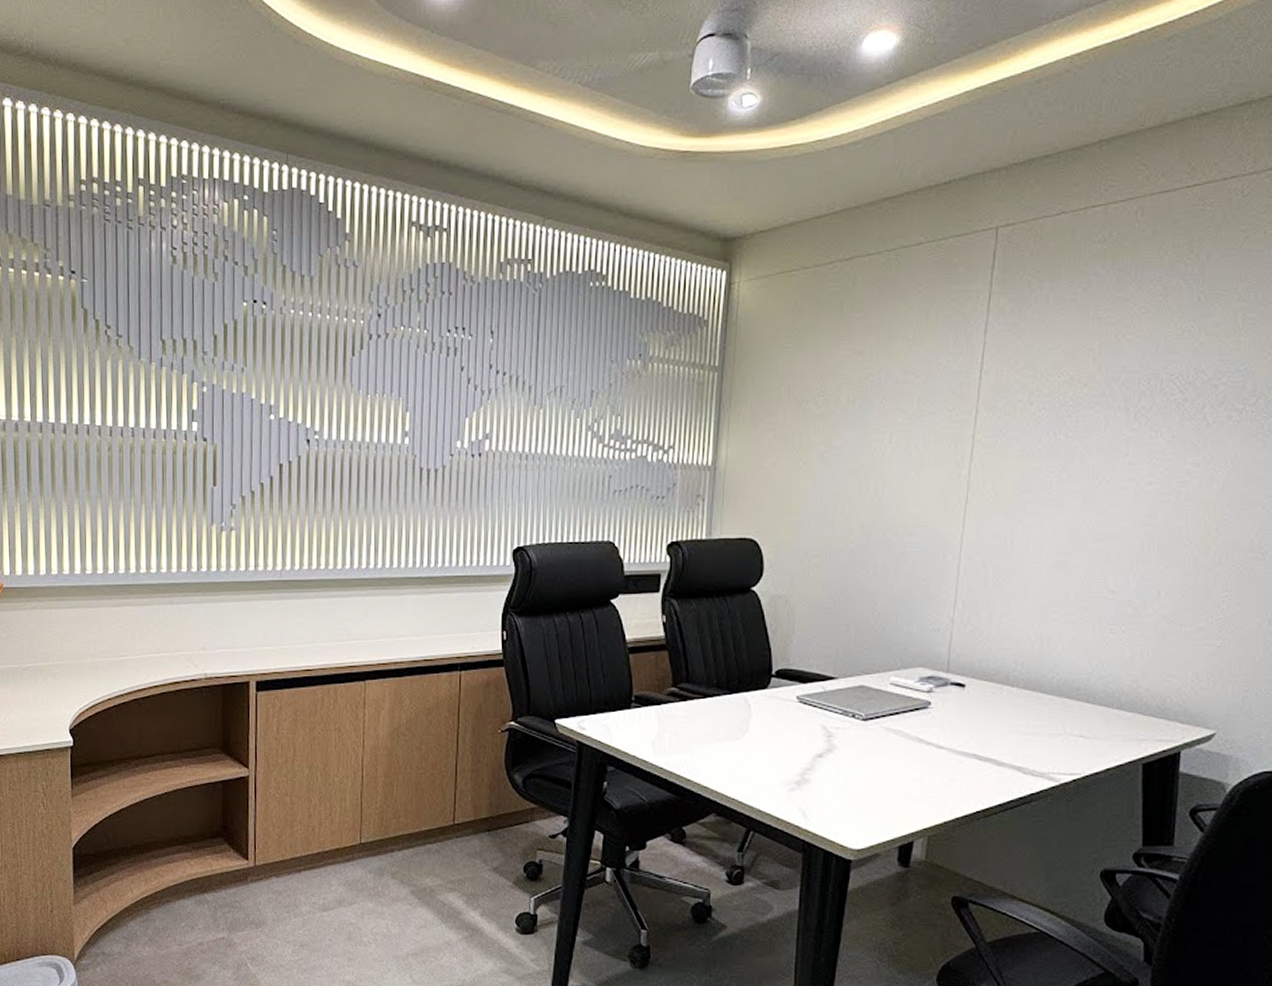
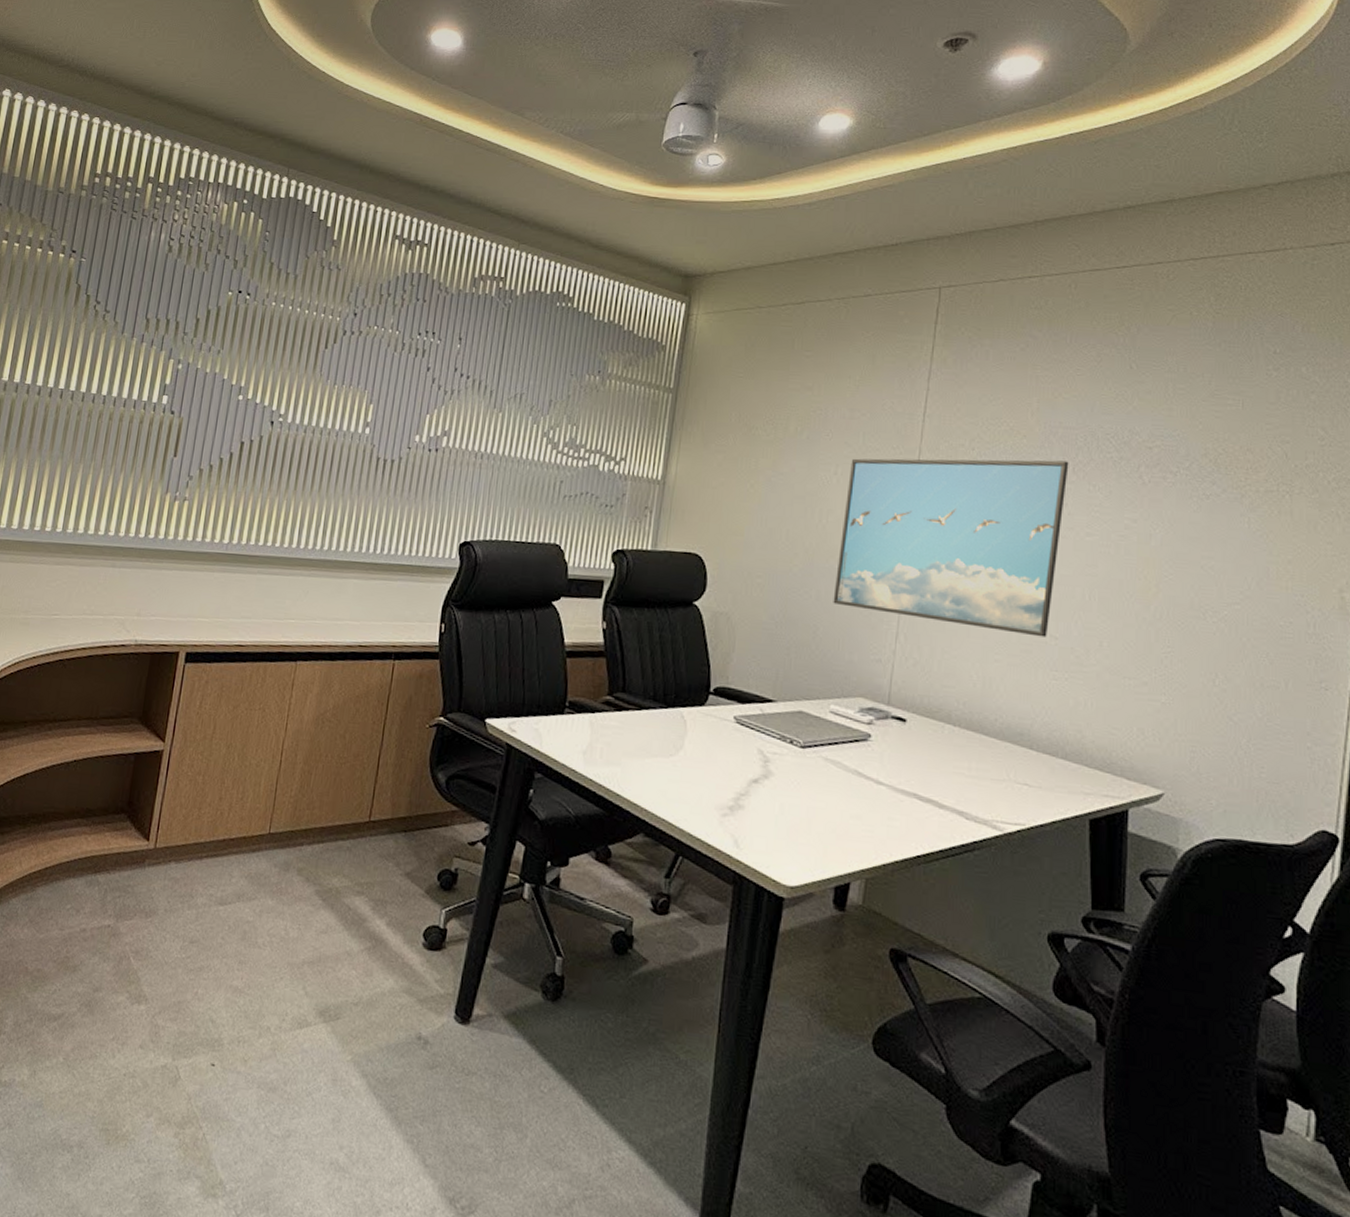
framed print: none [890,408,1131,592] -> present [833,458,1069,638]

